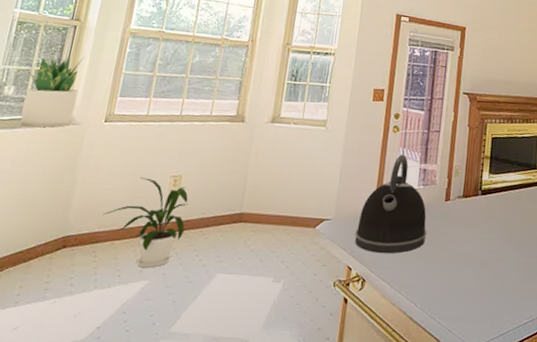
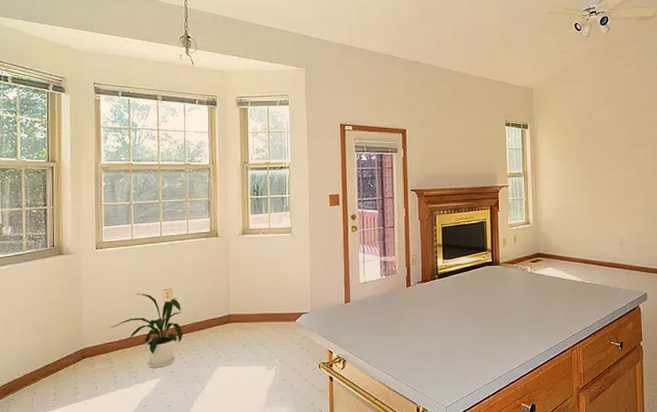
planter: present [20,54,85,129] -> none [20,193,67,261]
kettle: present [355,154,427,254] -> none [331,250,394,337]

